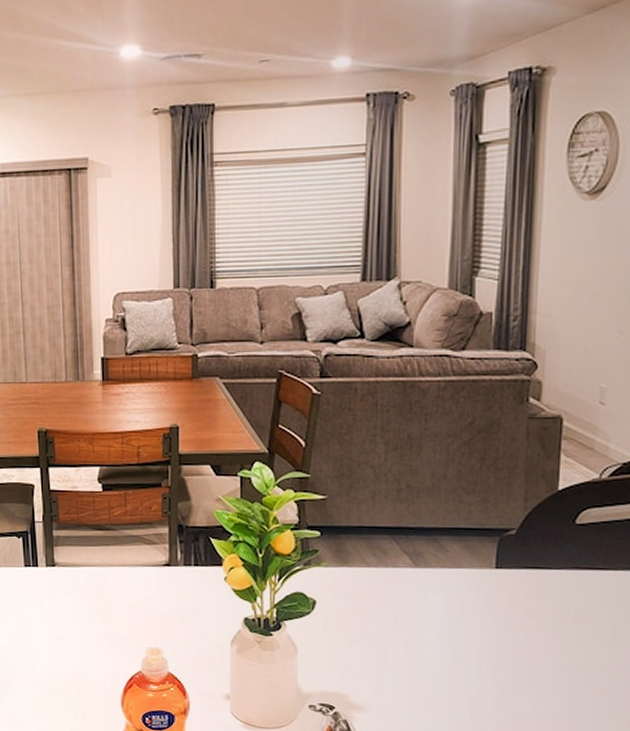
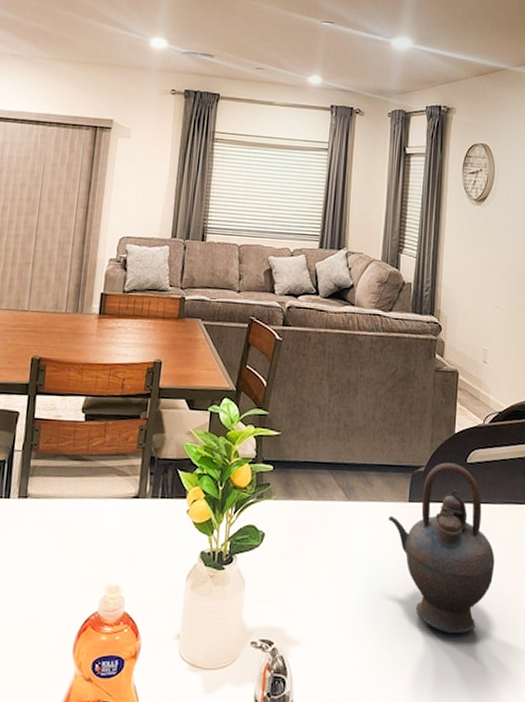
teapot: none [469,524,616,708] -> present [388,463,495,634]

